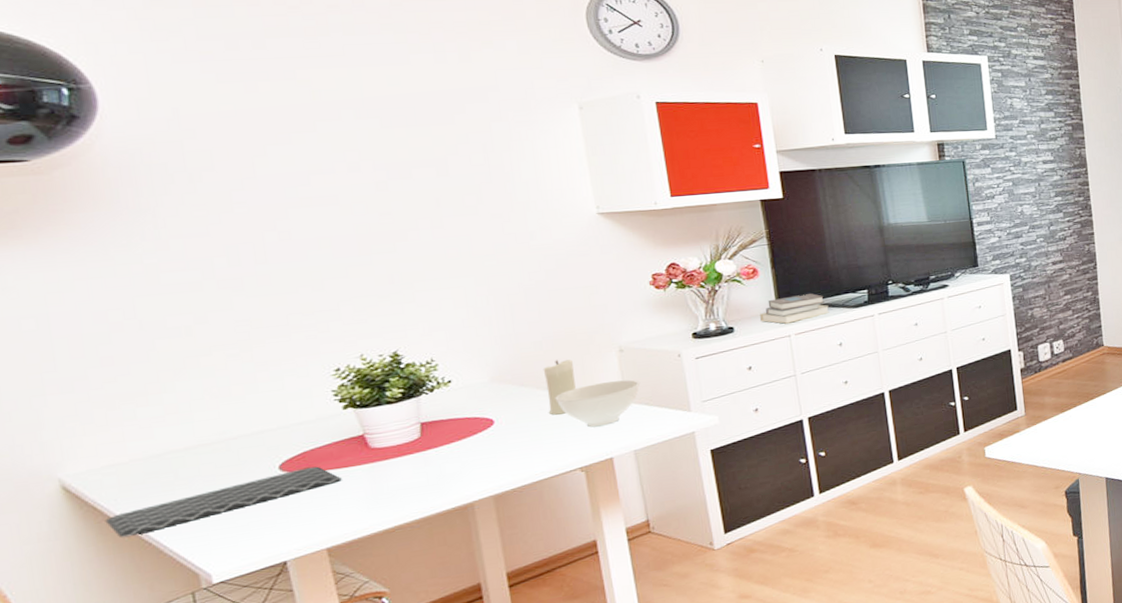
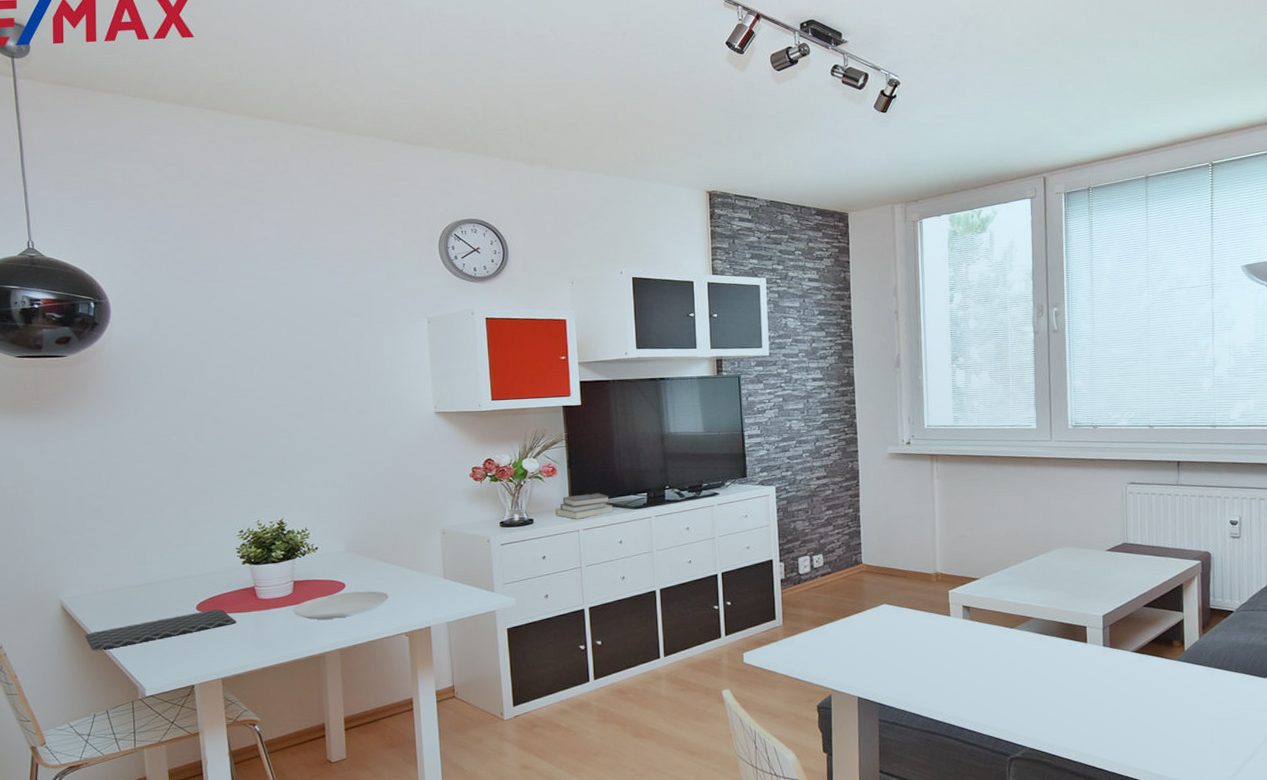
plate: none [422,424,555,466] -> present [292,591,389,620]
candle: present [543,359,576,415] -> none [384,537,407,584]
bowl: present [555,379,641,428] -> none [391,559,457,598]

